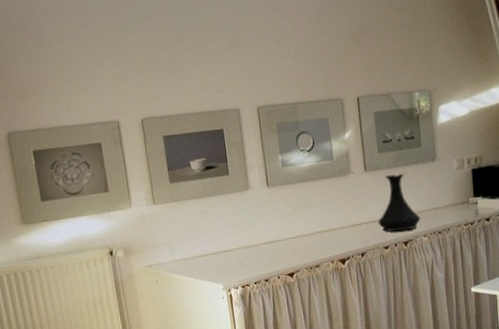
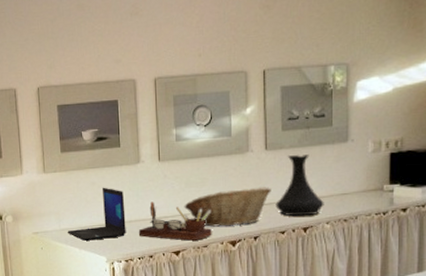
laptop: none [181,215,241,270] -> present [67,187,126,241]
desk organizer: none [252,226,323,262] -> present [138,201,212,241]
fruit basket: none [294,205,373,247] -> present [184,186,271,227]

